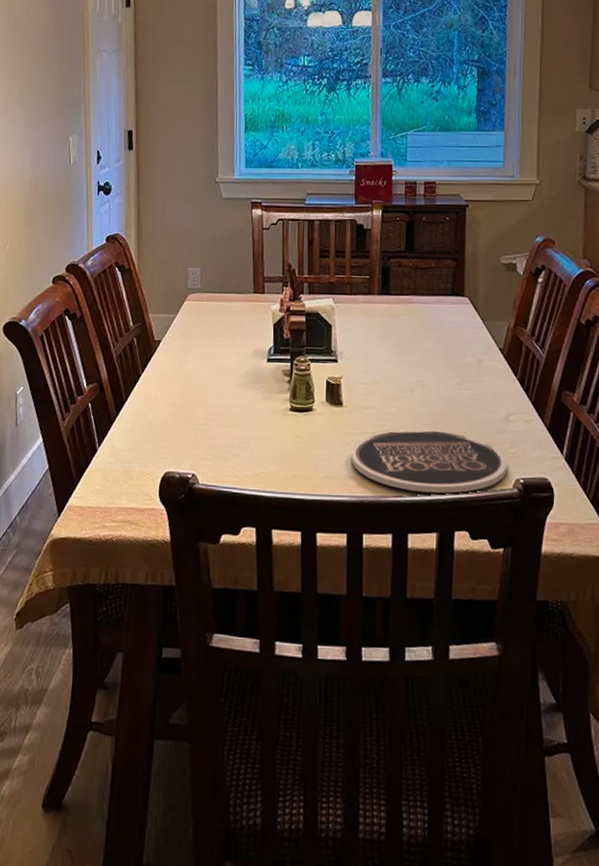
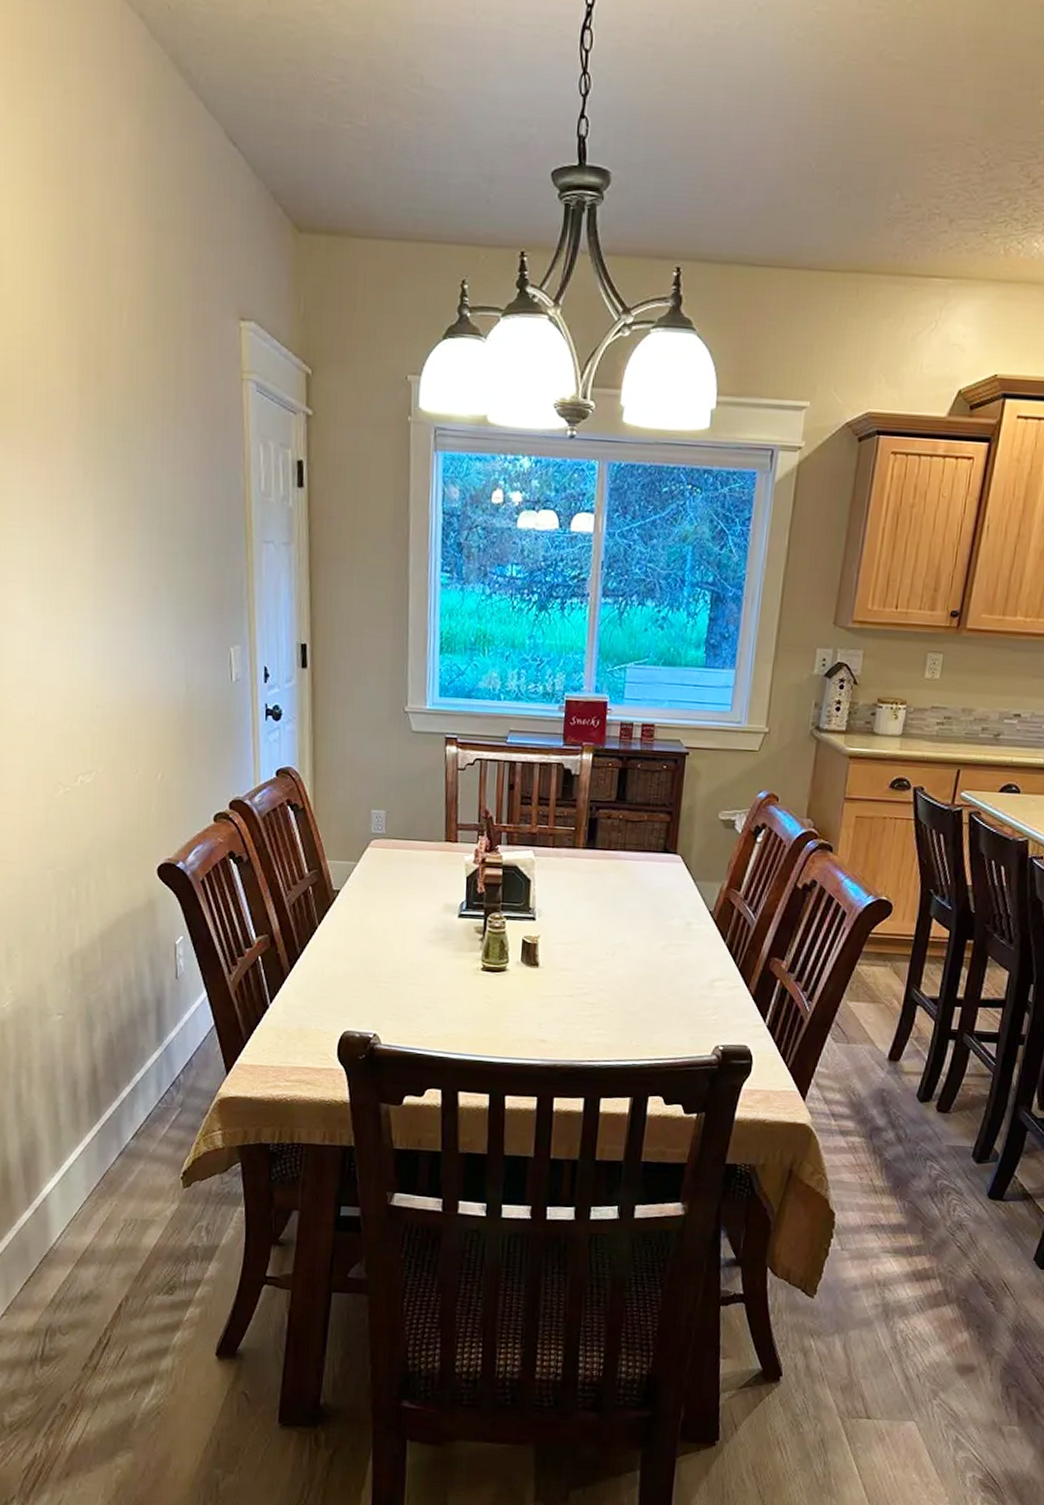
plate: present [350,430,507,494] -> none [544,993,708,1059]

